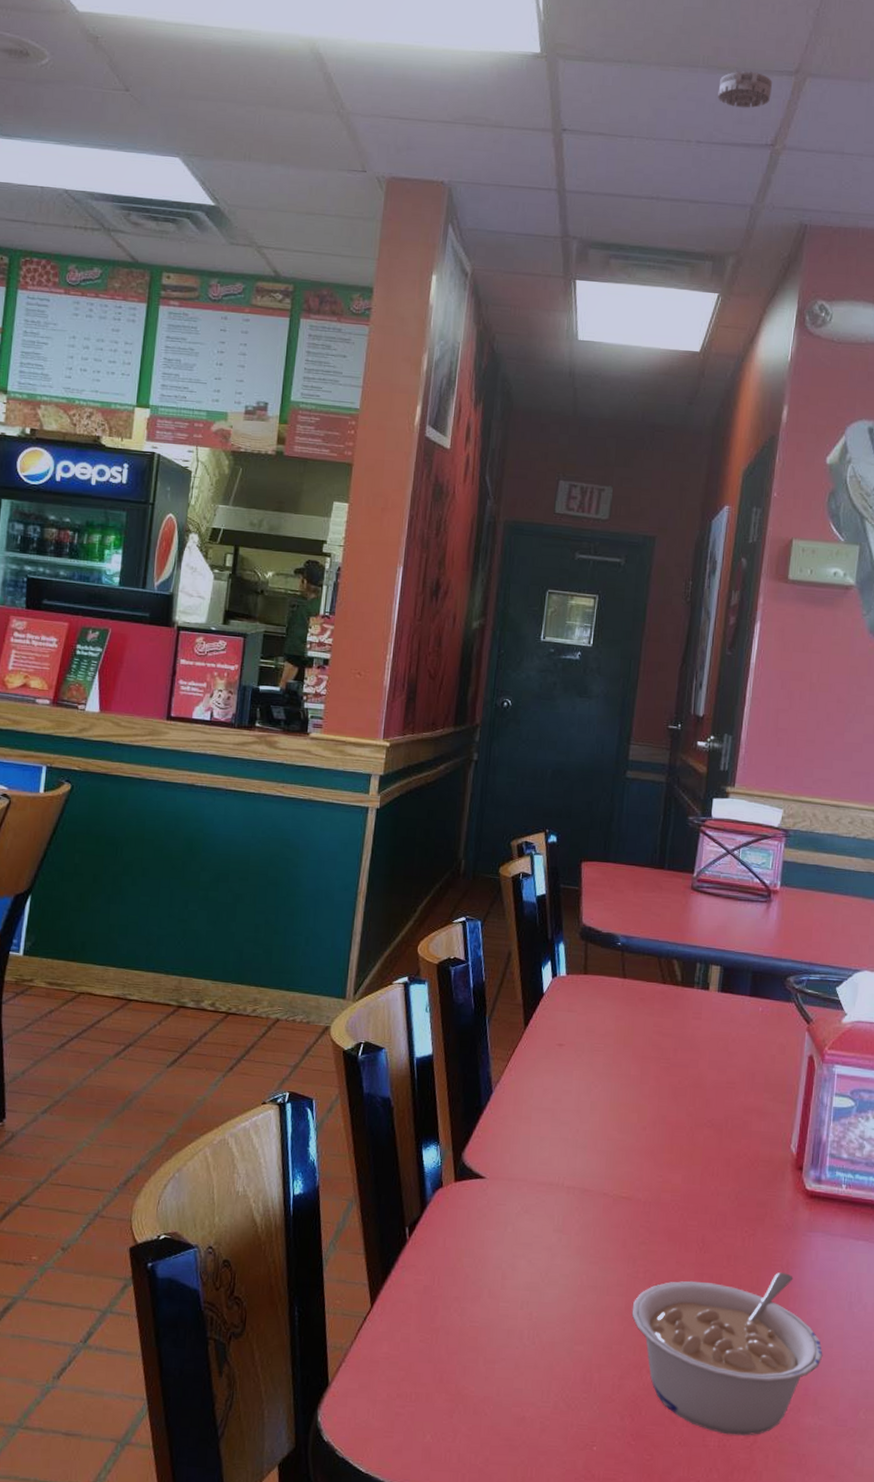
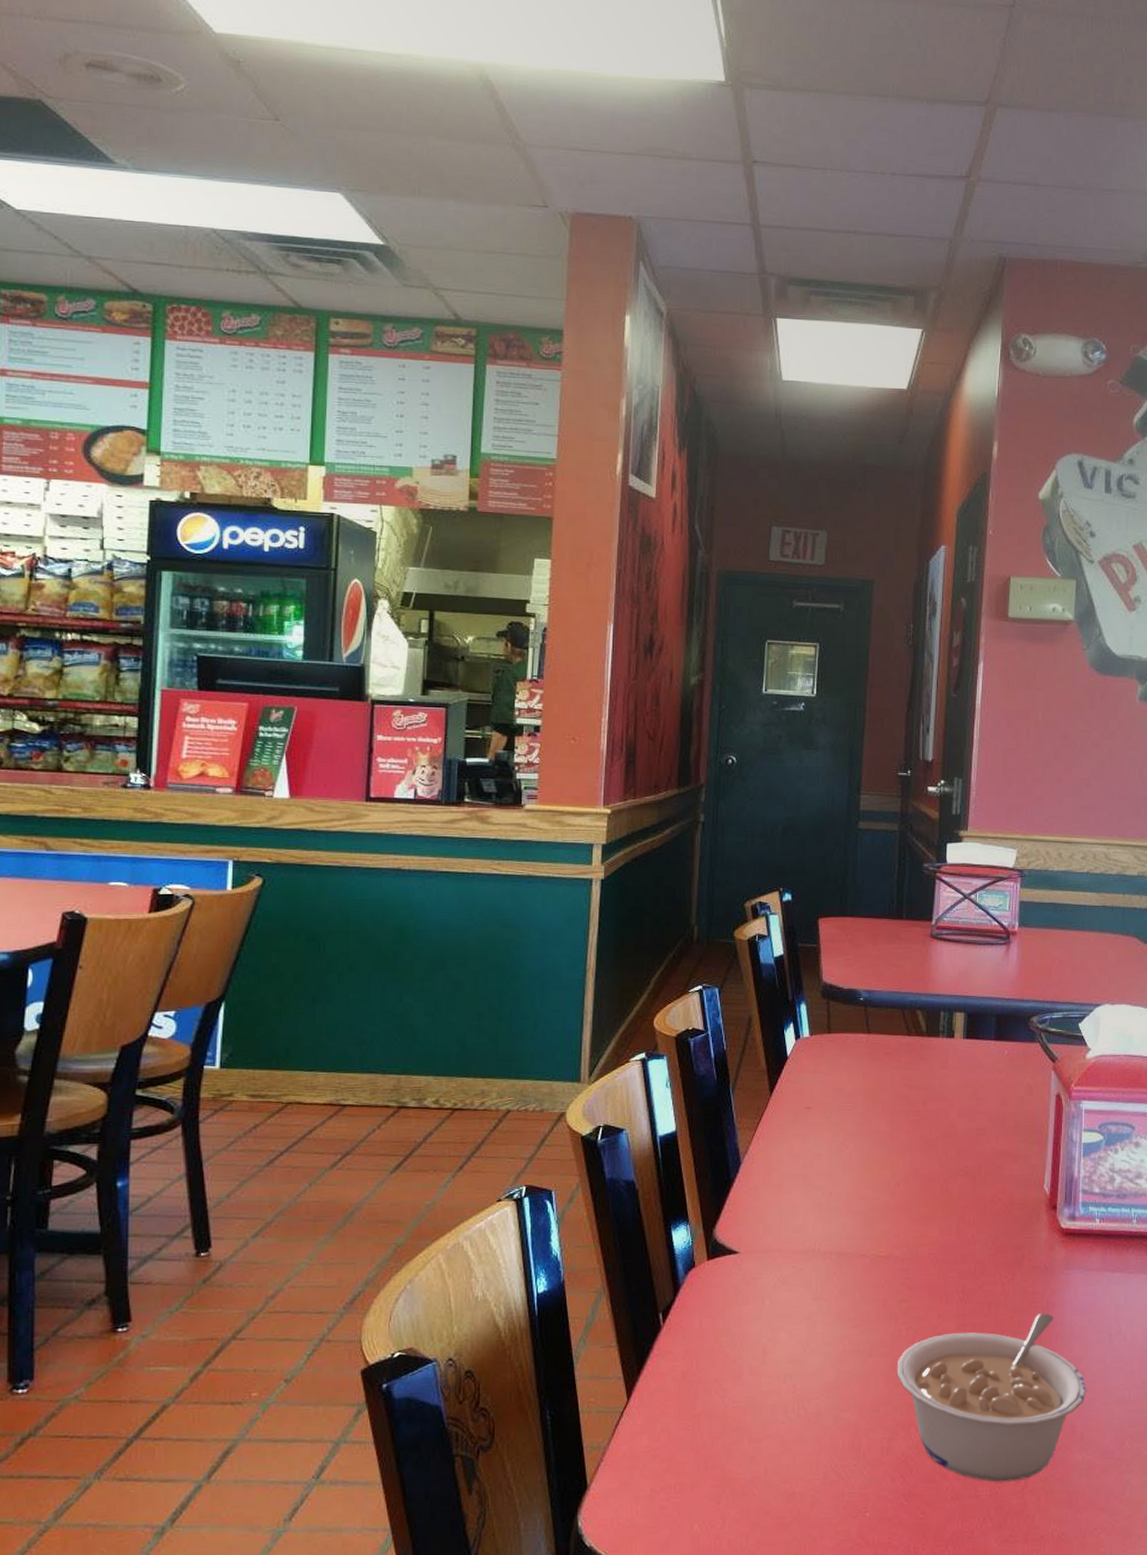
smoke detector: present [718,70,772,108] -> none [910,100,963,139]

